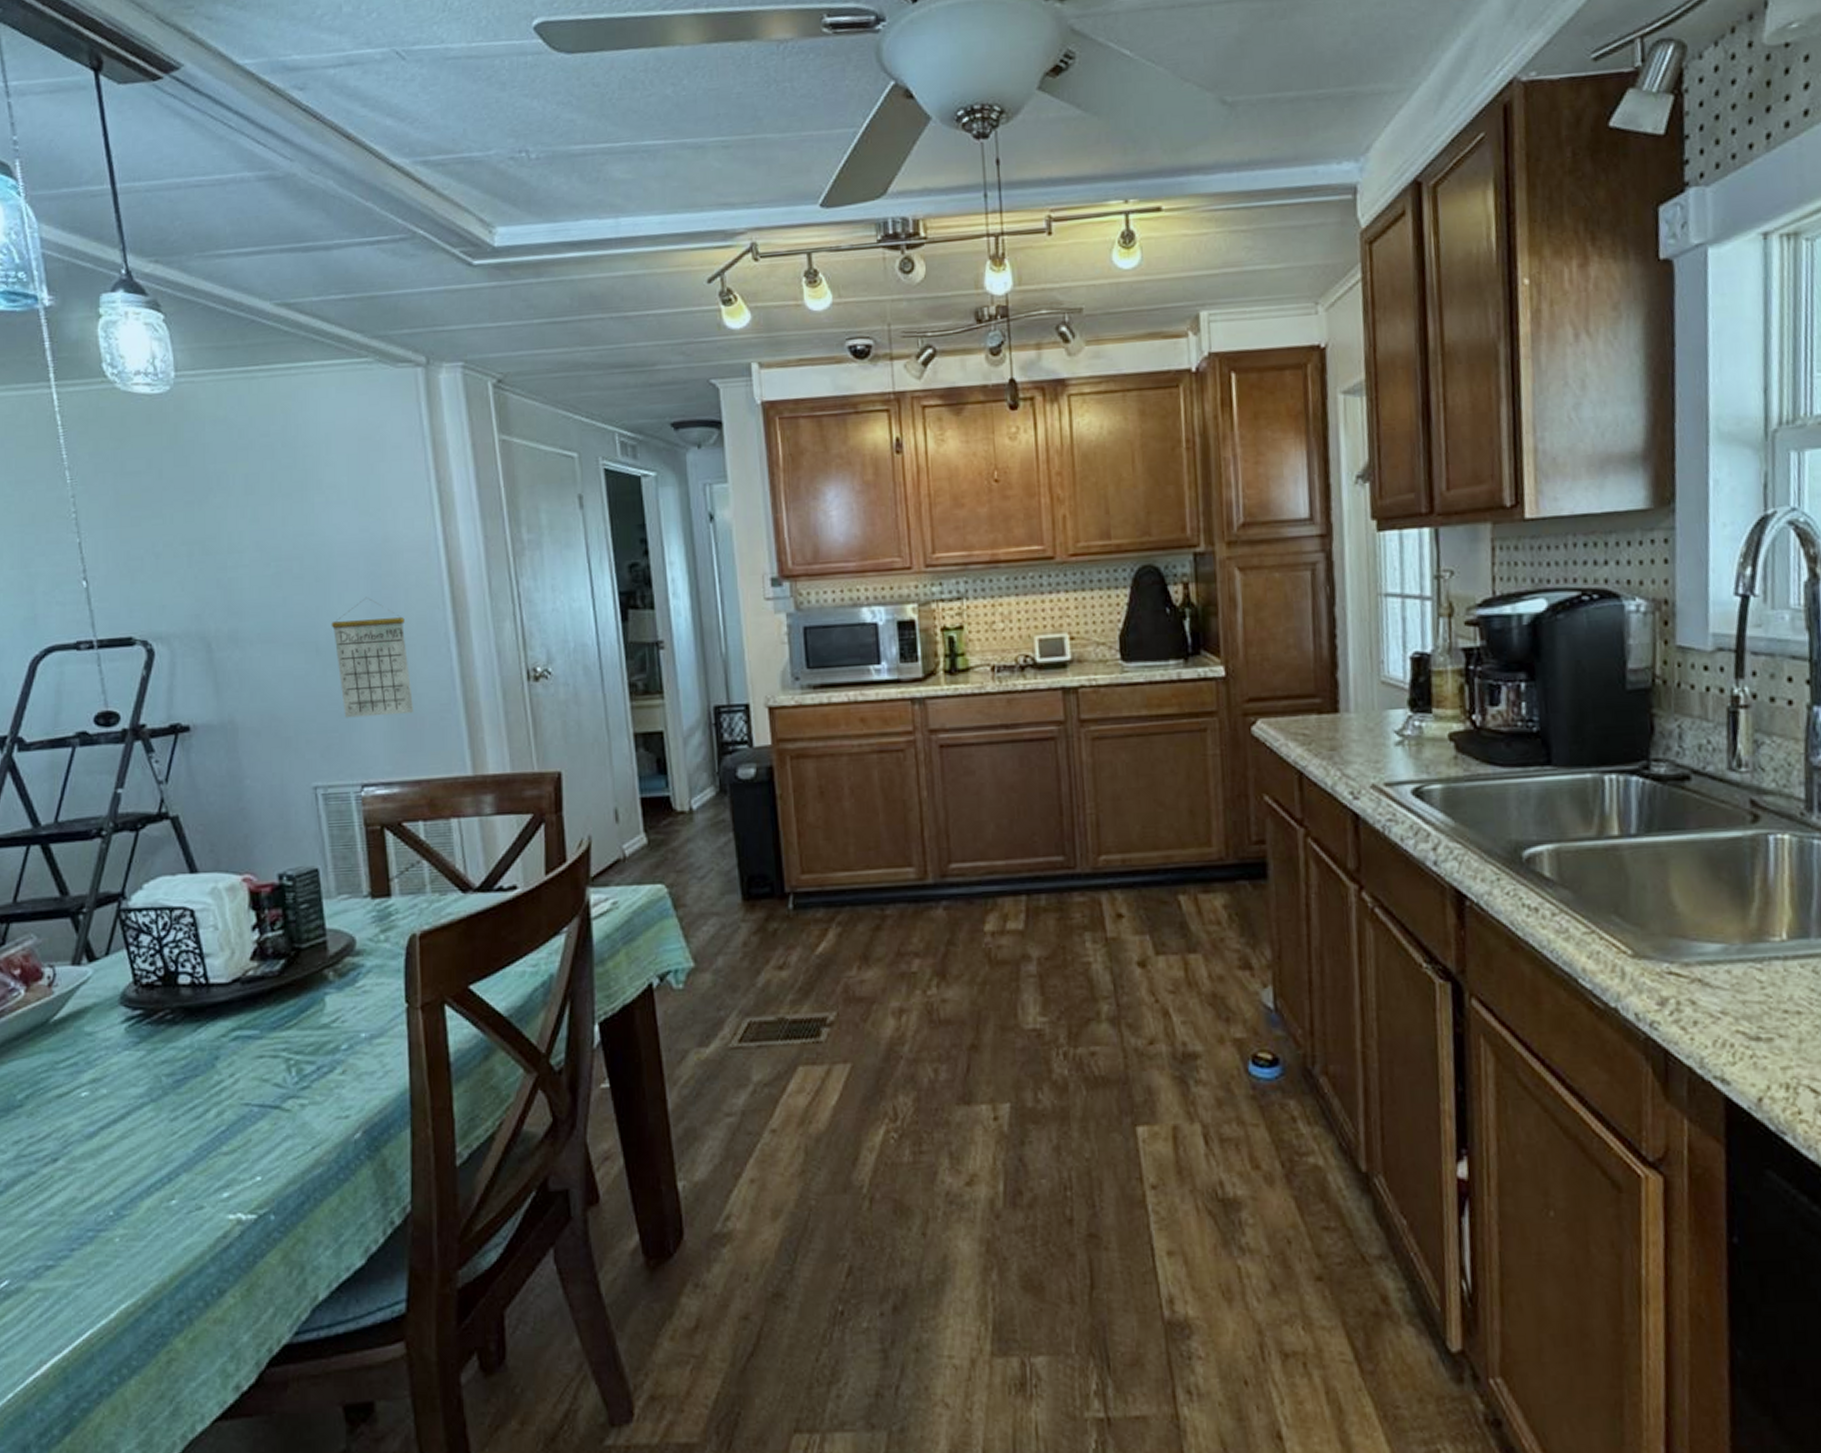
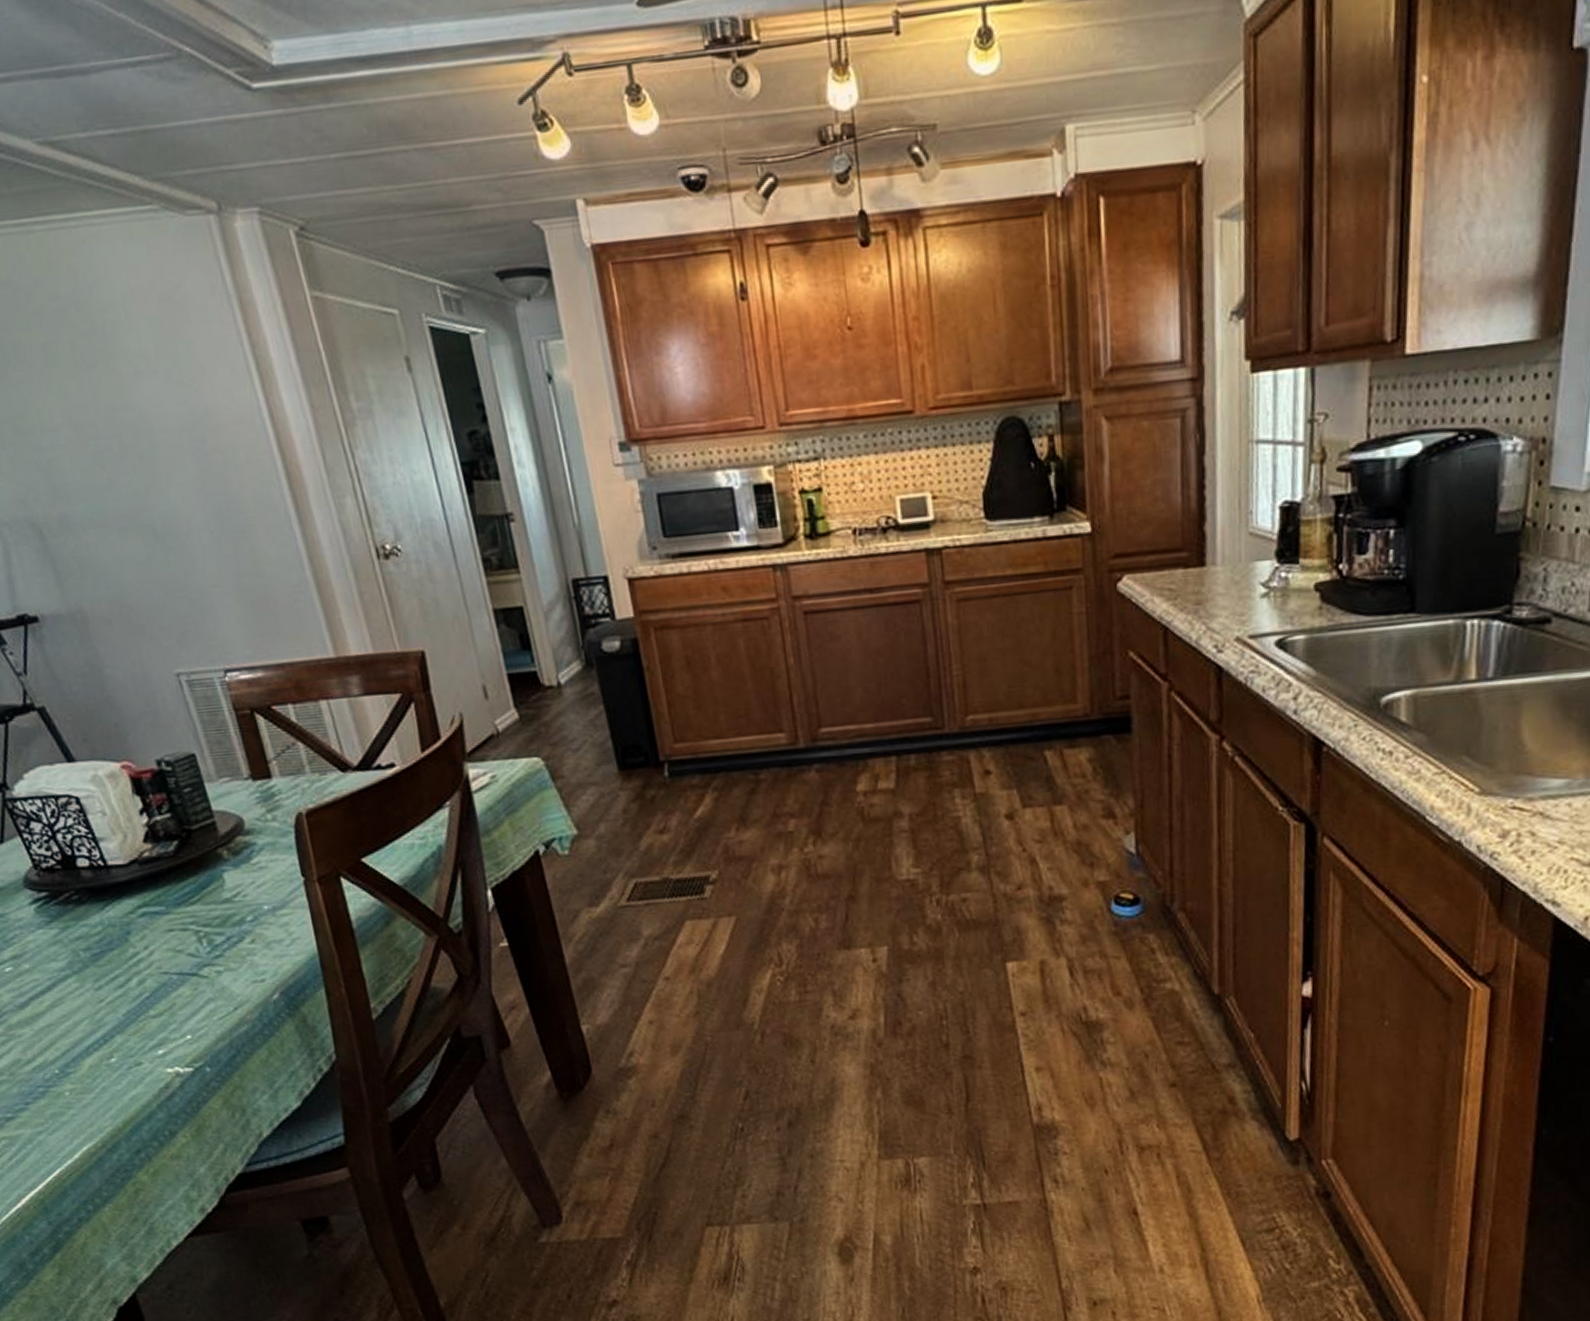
calendar: present [331,596,414,718] -> none [164,475,266,603]

